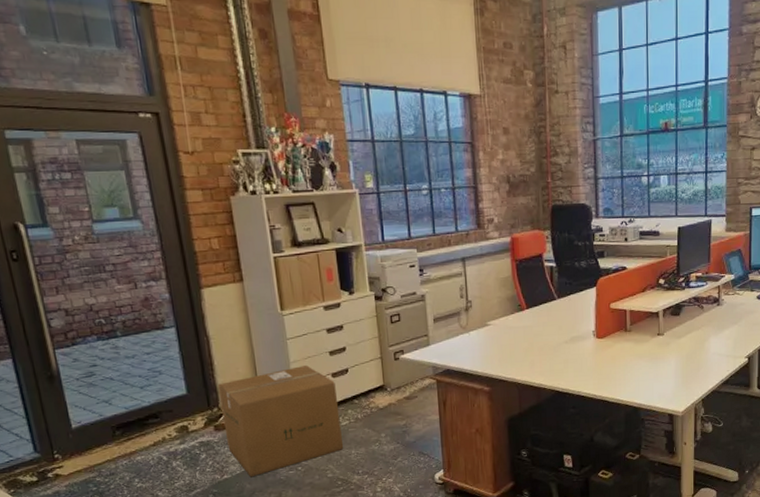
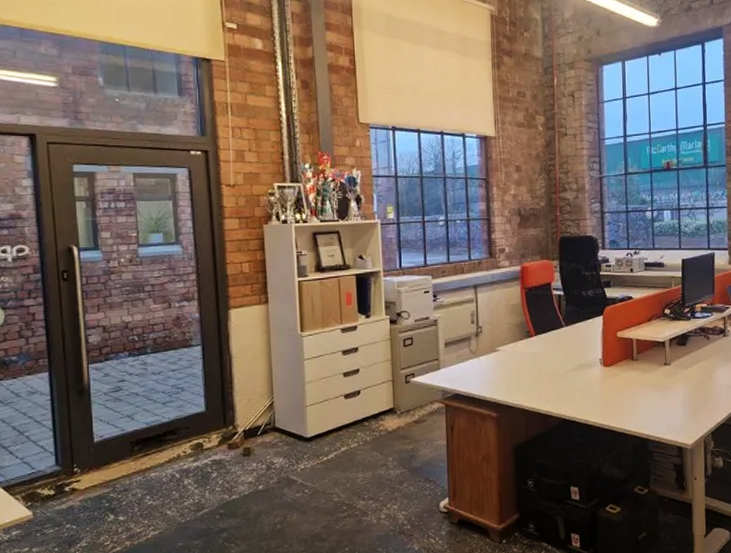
box: present [217,366,344,478] -> none [235,386,351,499]

